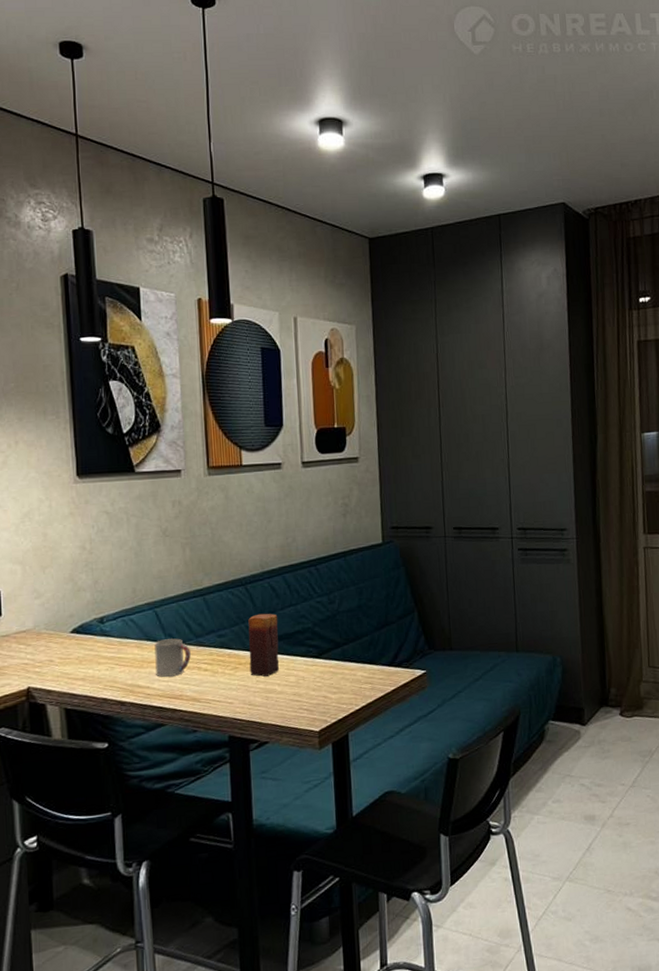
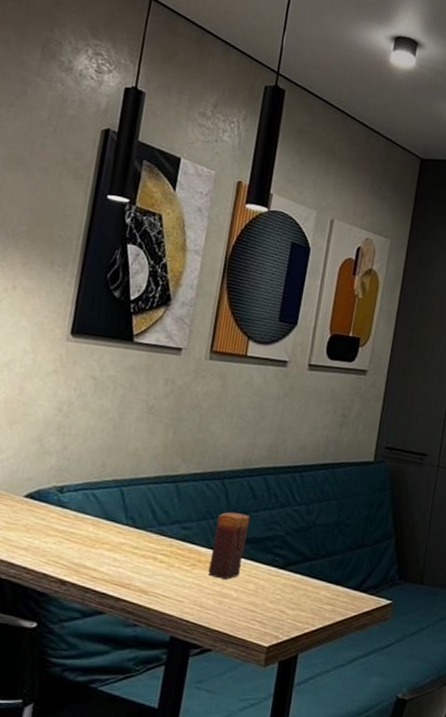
cup: present [154,638,191,677] -> none [107,521,150,563]

